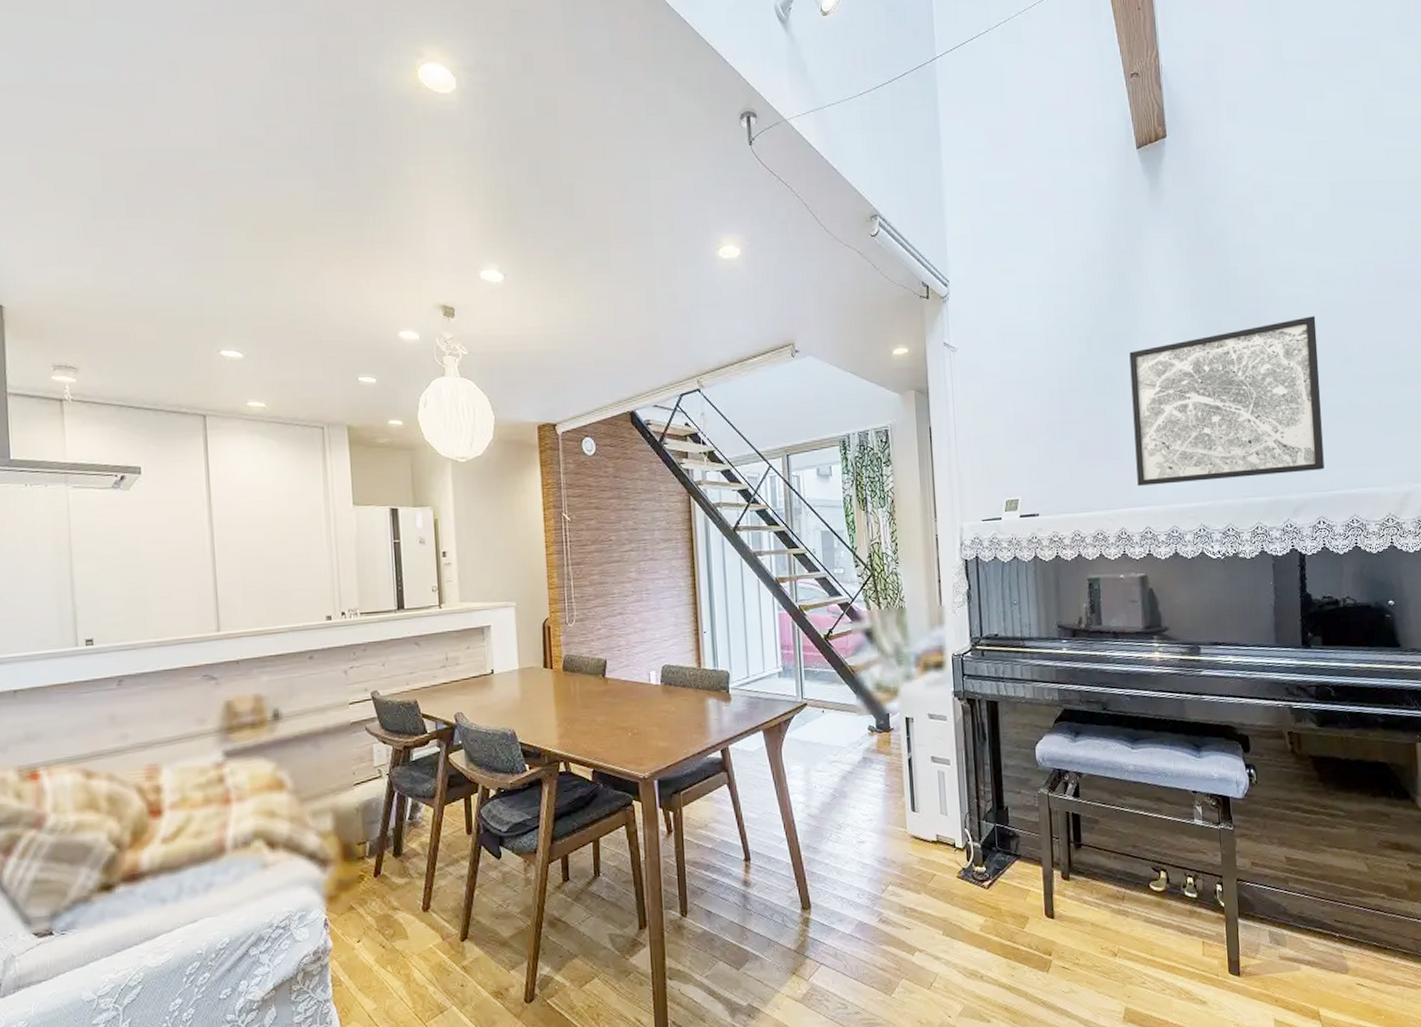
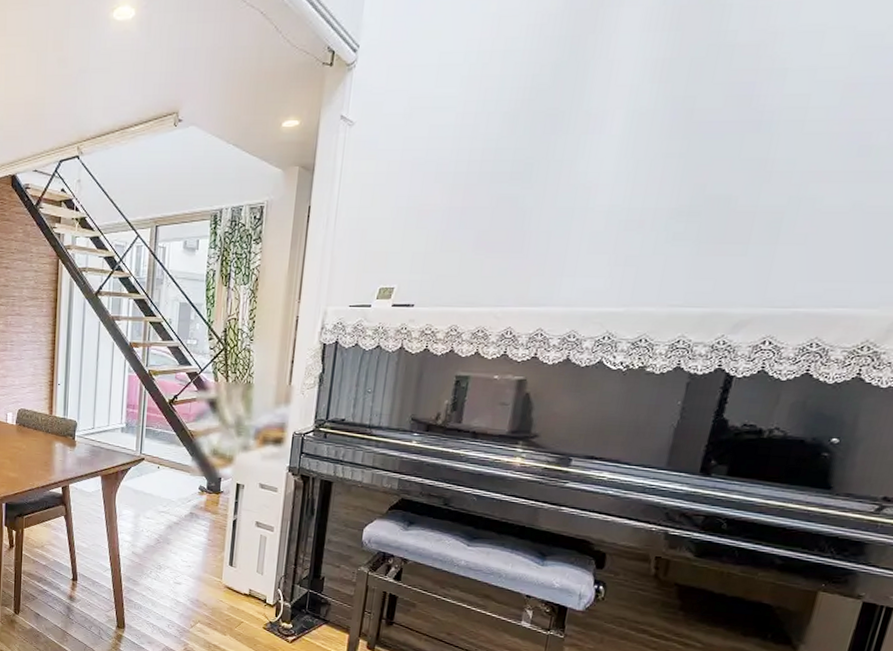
wall art: present [1129,316,1324,486] -> none [538,94,836,285]

